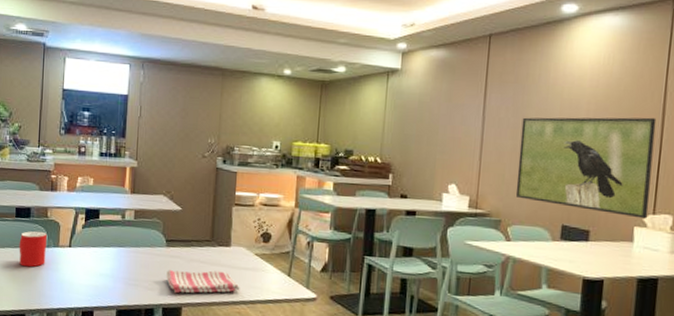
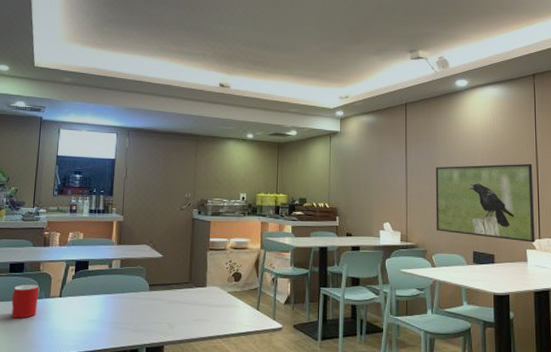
dish towel: present [166,269,240,294] -> none [149,310,216,333]

